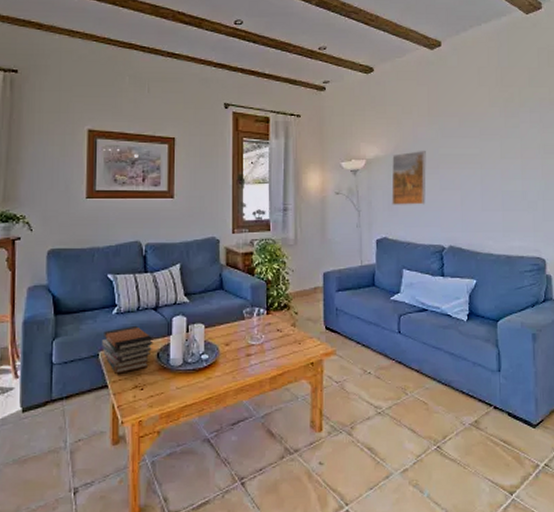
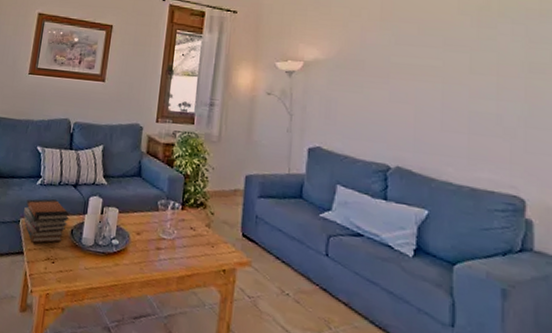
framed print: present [391,150,426,205] -> none [329,56,375,117]

